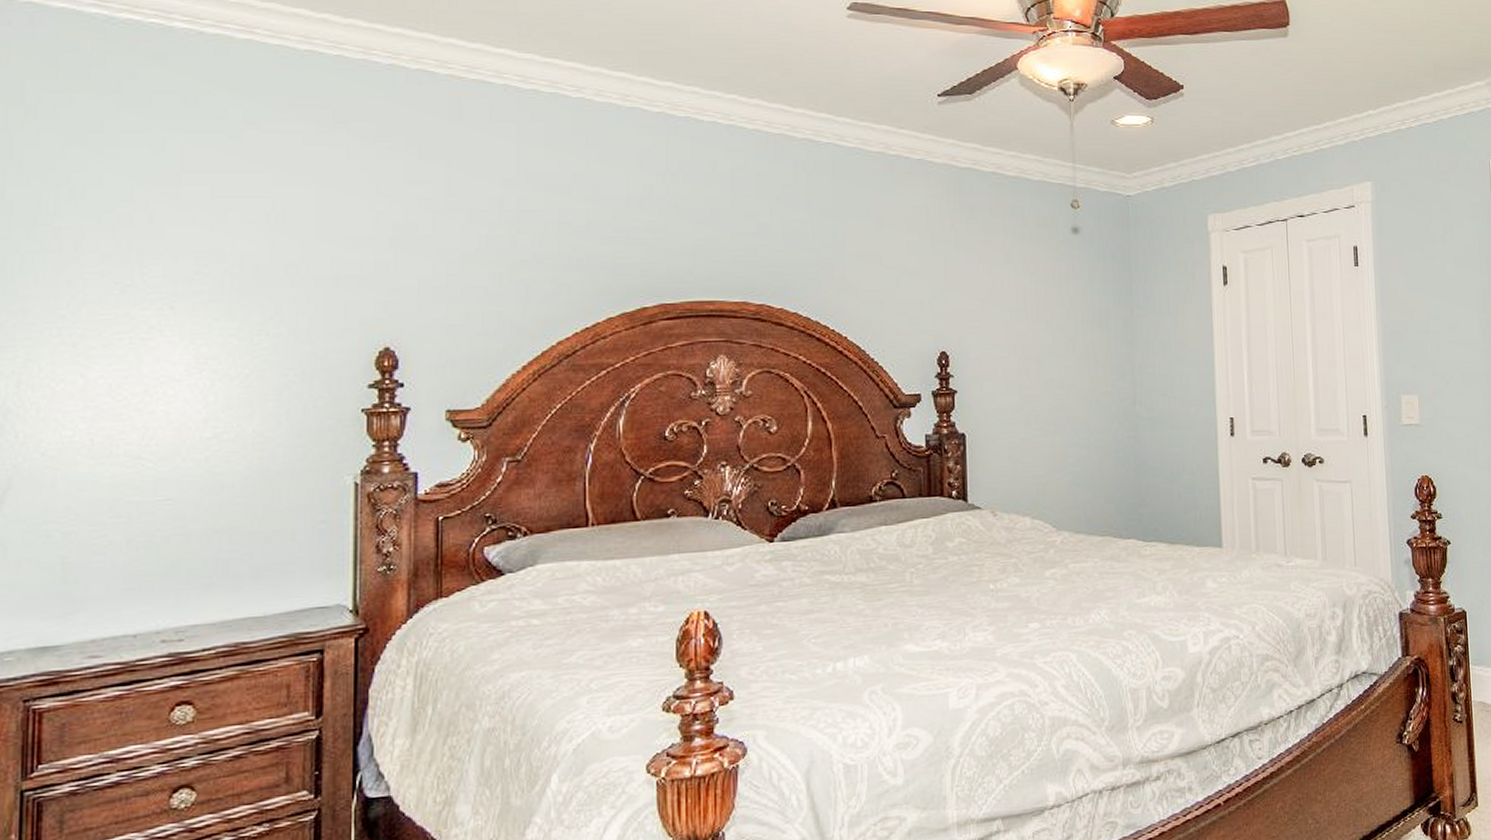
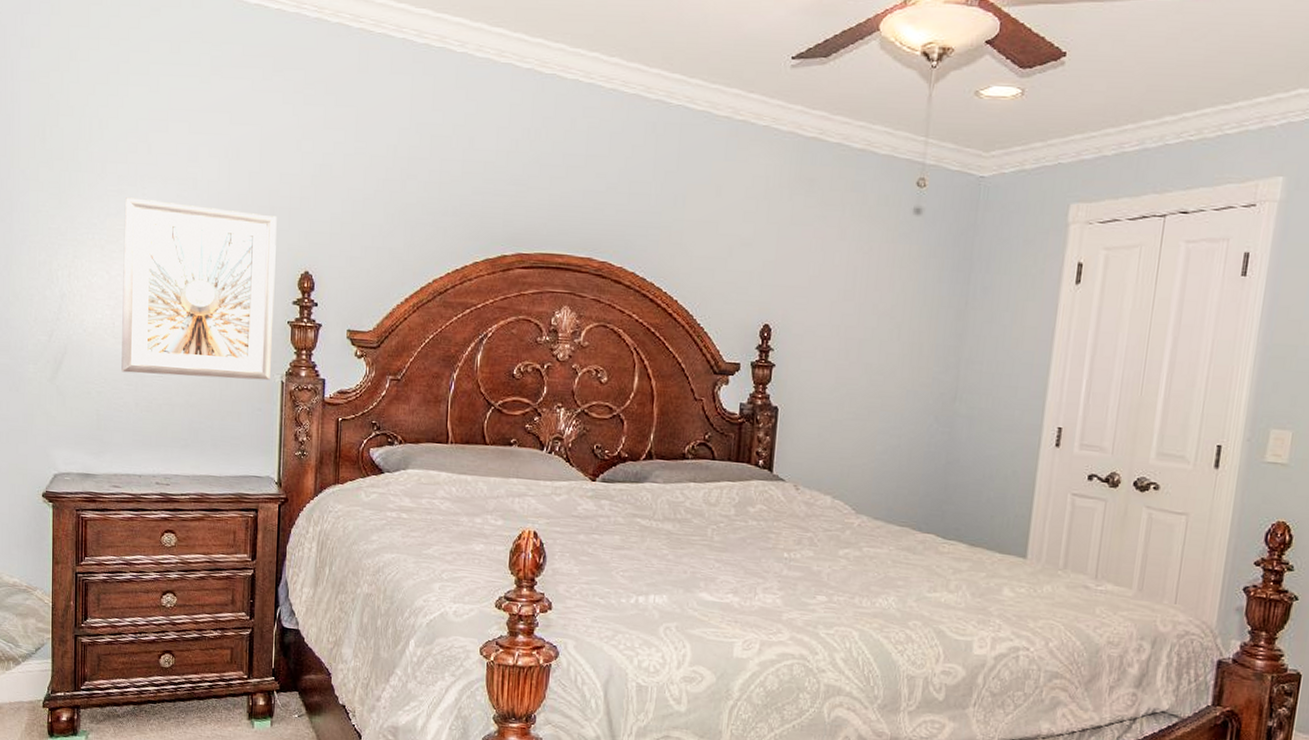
picture frame: none [104,279,343,502] -> present [121,197,277,381]

